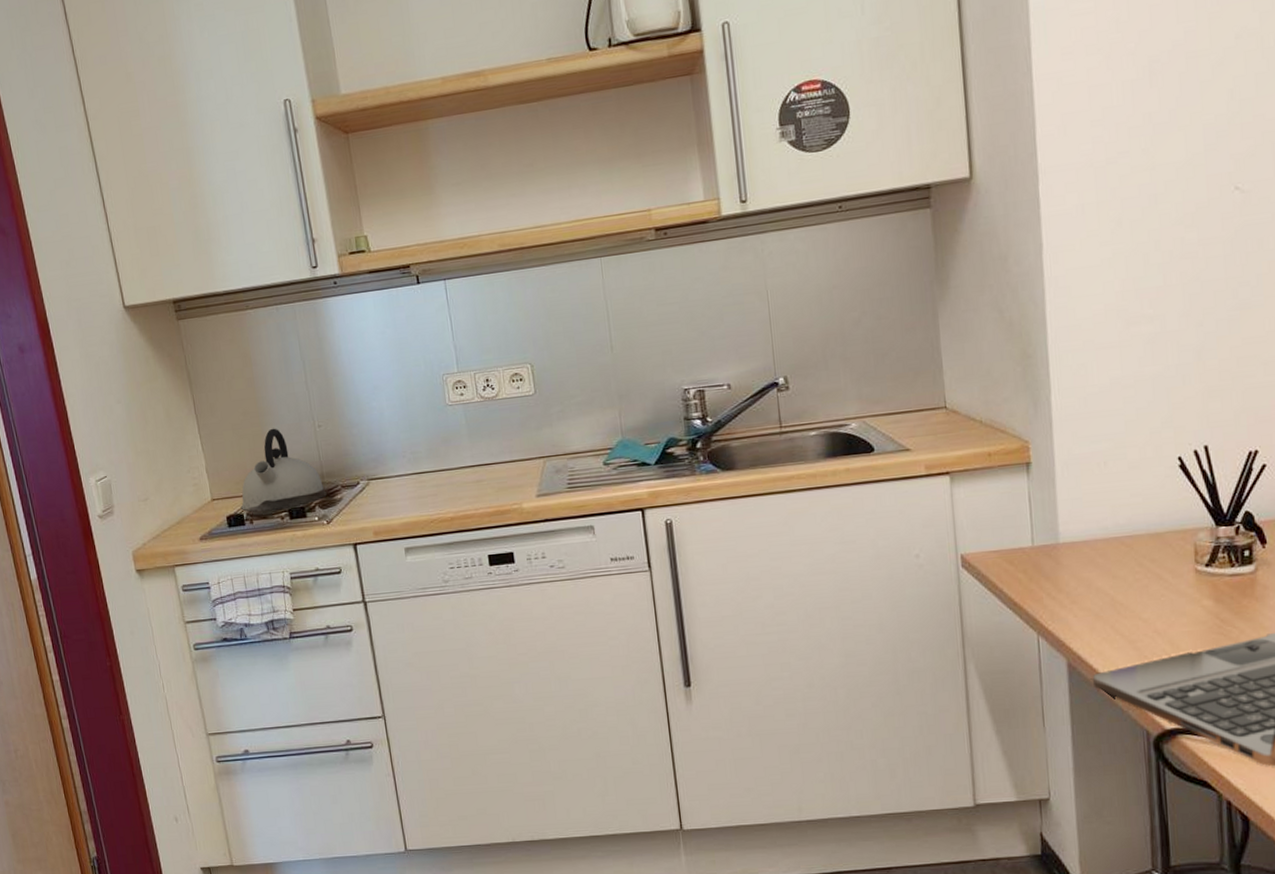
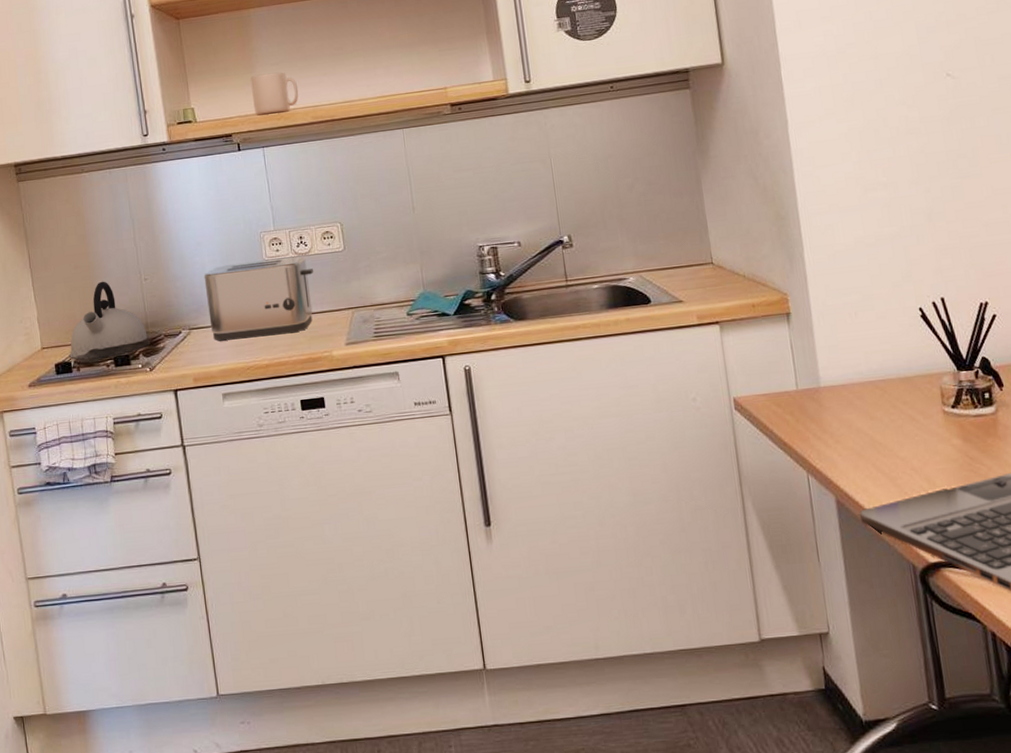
toaster: none [382,400,502,493] -> present [204,256,314,341]
mug: none [429,193,484,245] -> present [250,72,299,117]

